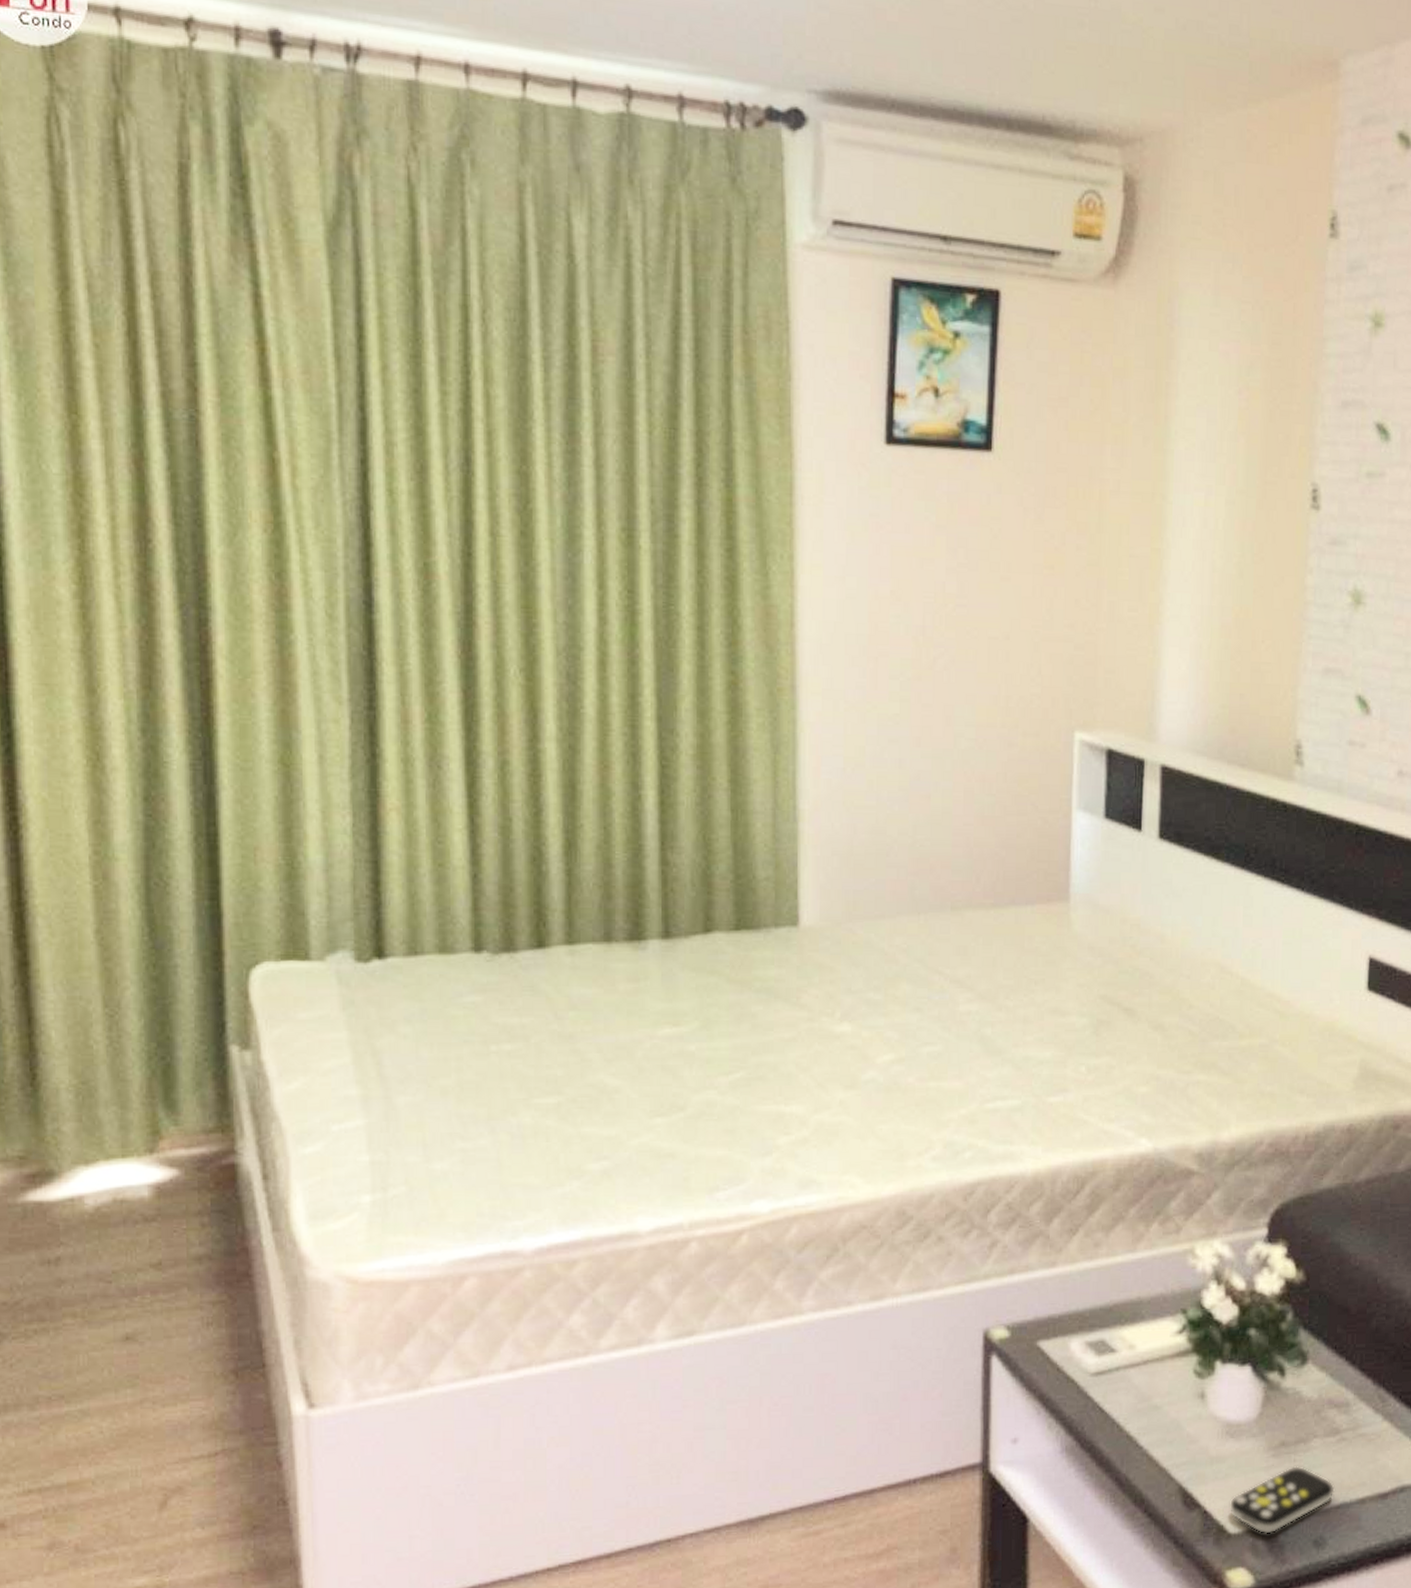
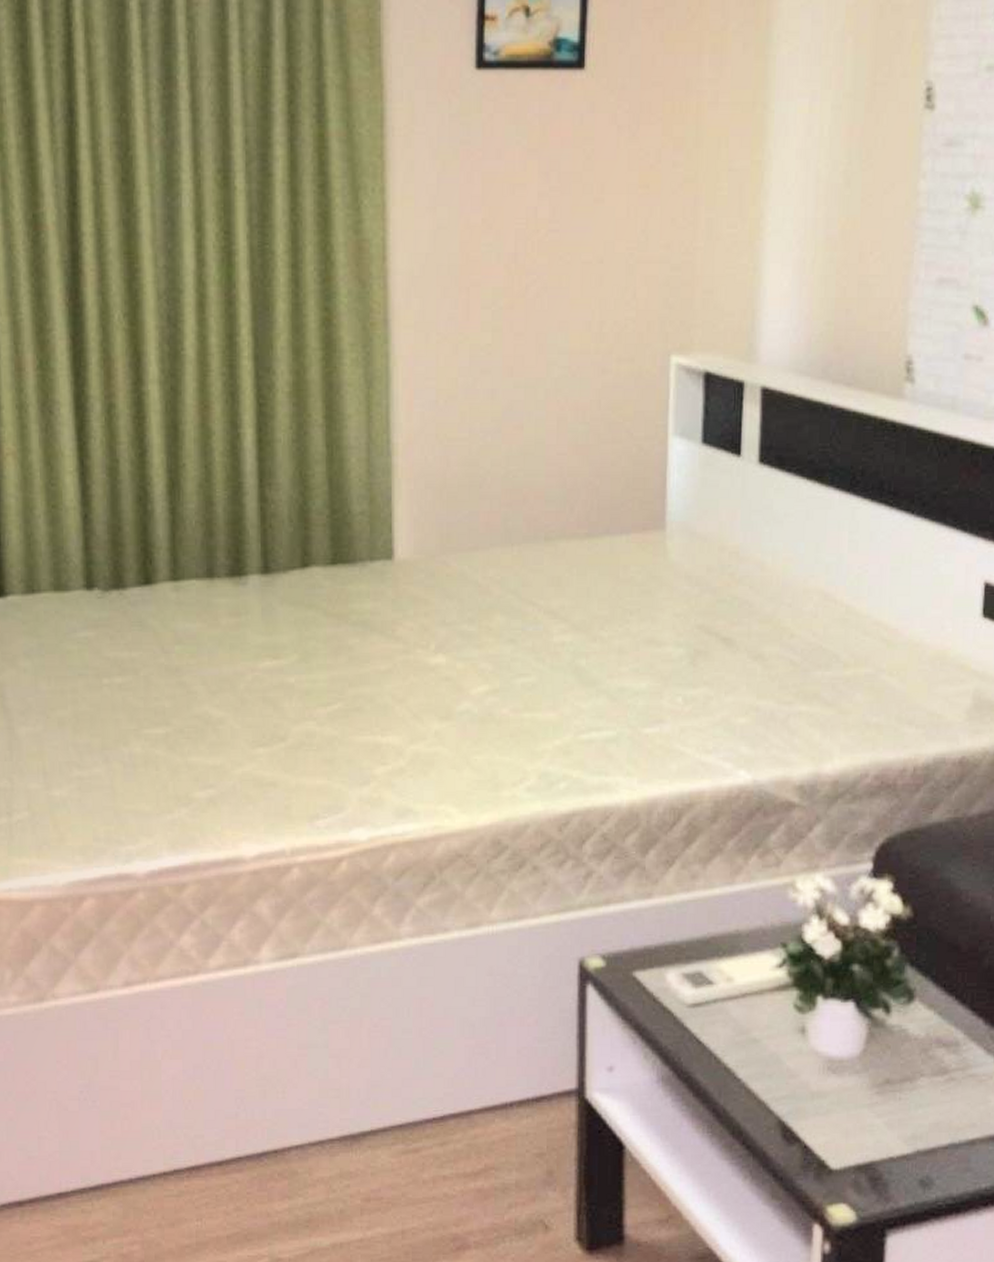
remote control: present [1229,1466,1335,1534] -> none [830,1105,943,1171]

